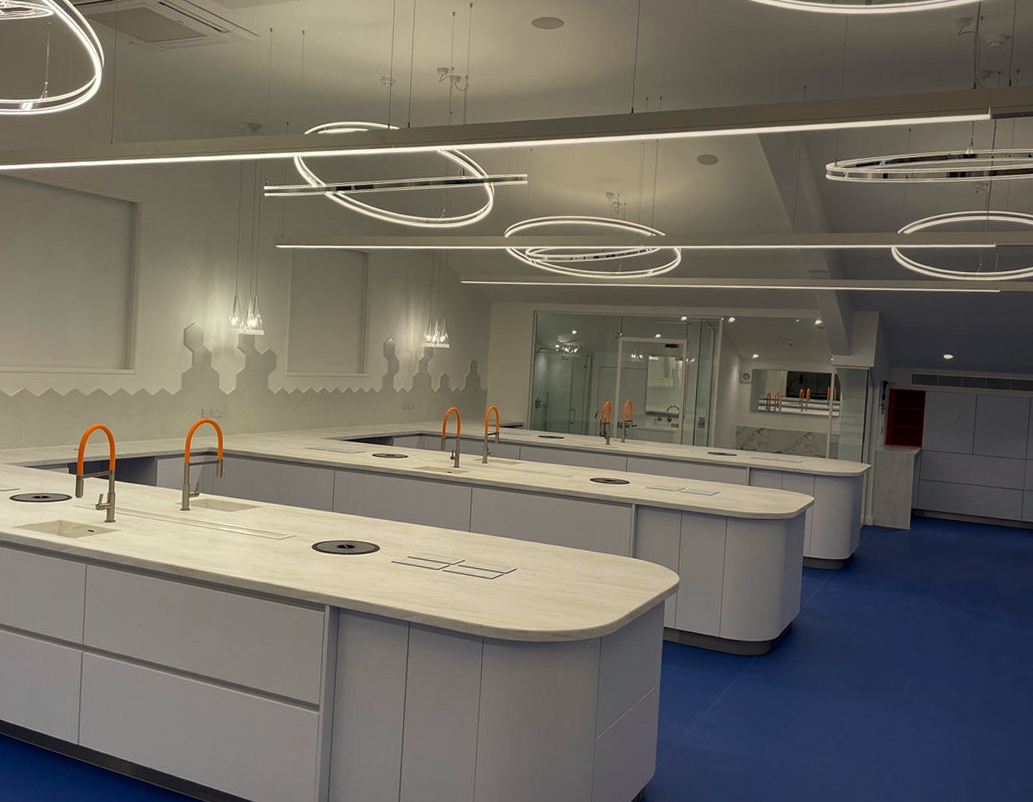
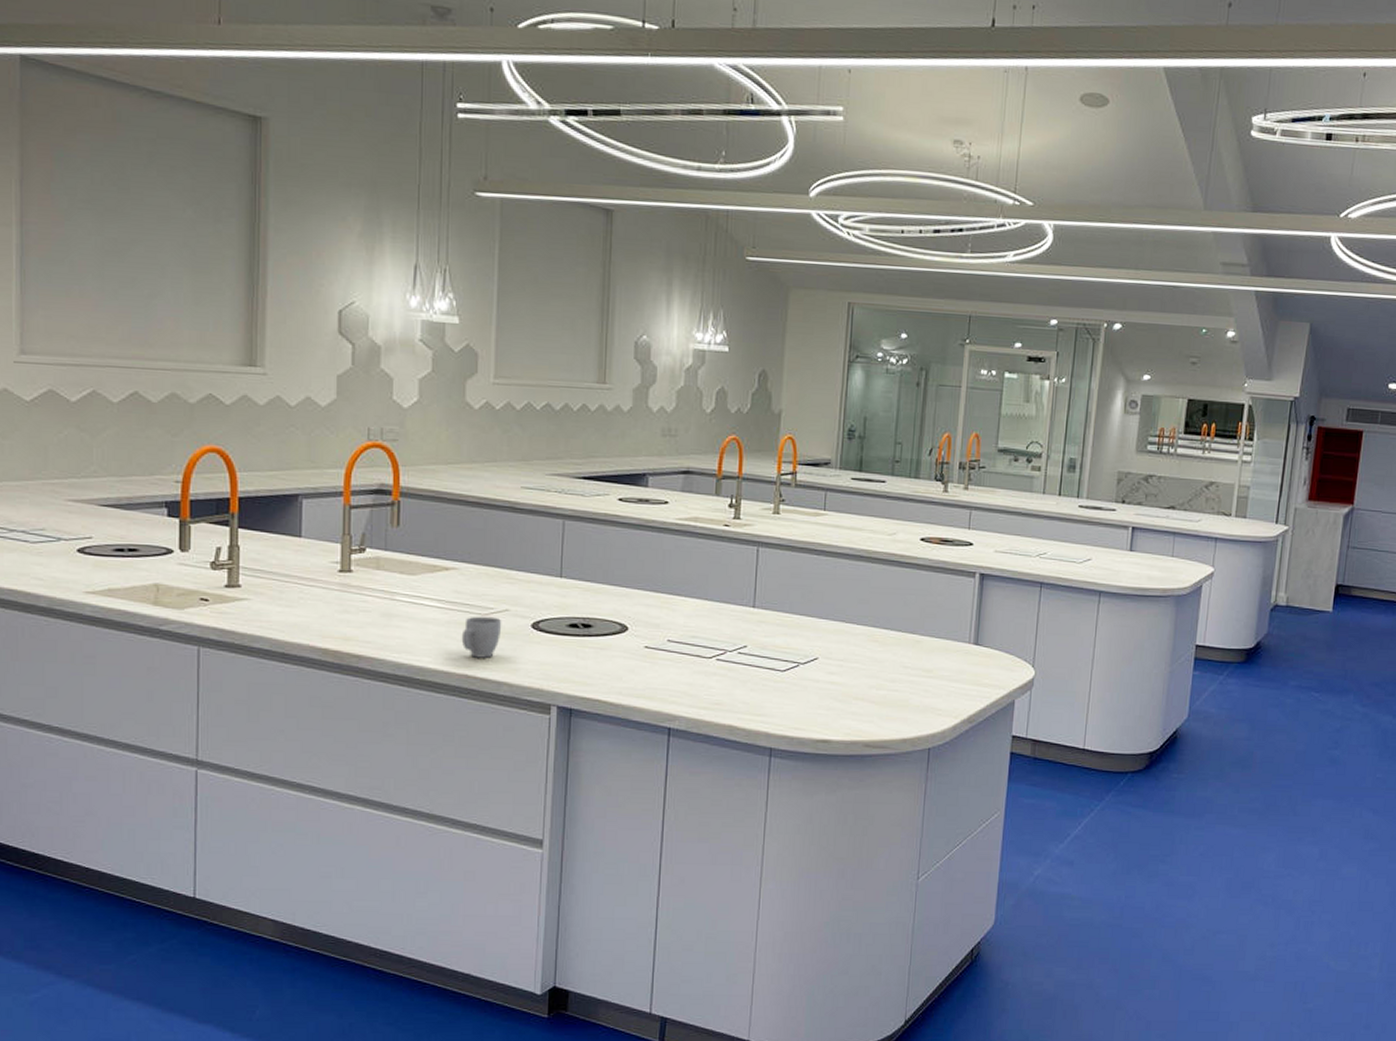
mug: none [263,540,292,571] -> present [461,616,502,658]

